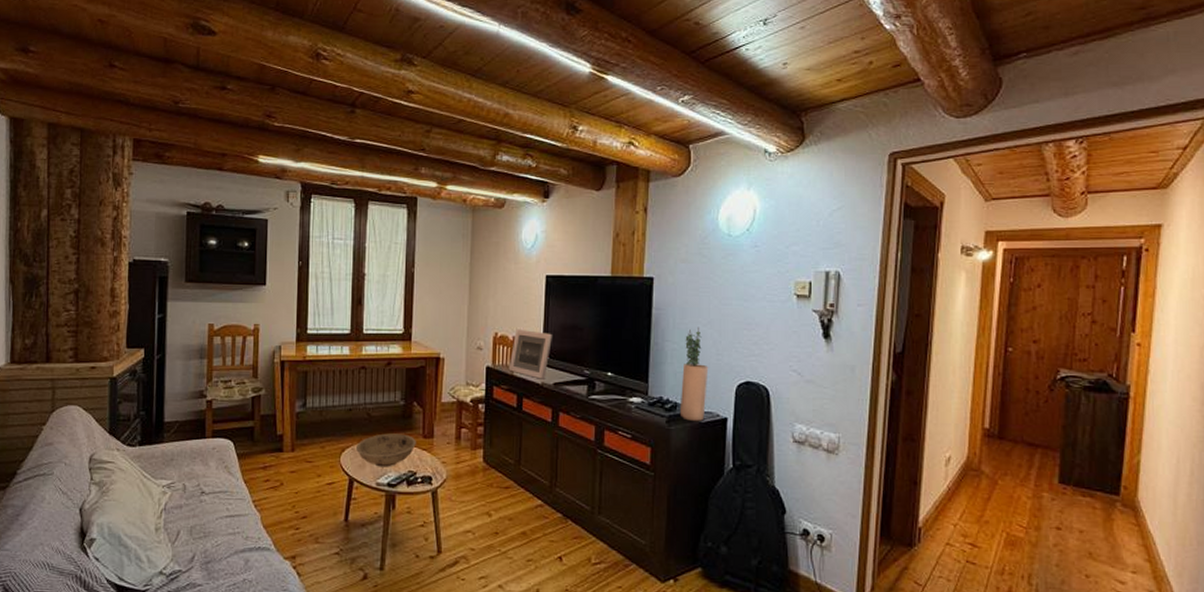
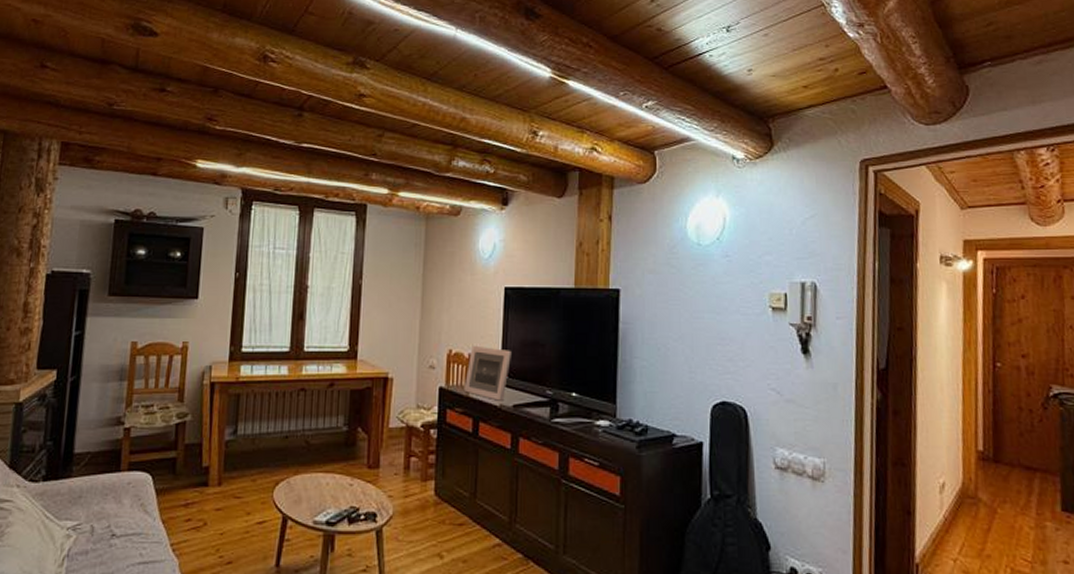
bowl: present [356,433,416,467] -> none [292,464,360,503]
vase: present [679,327,709,422] -> none [651,342,681,447]

